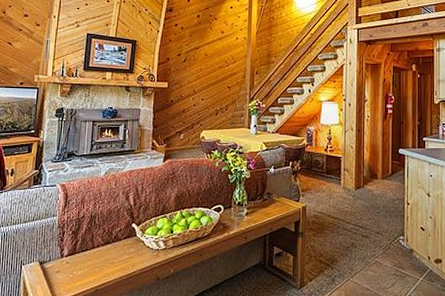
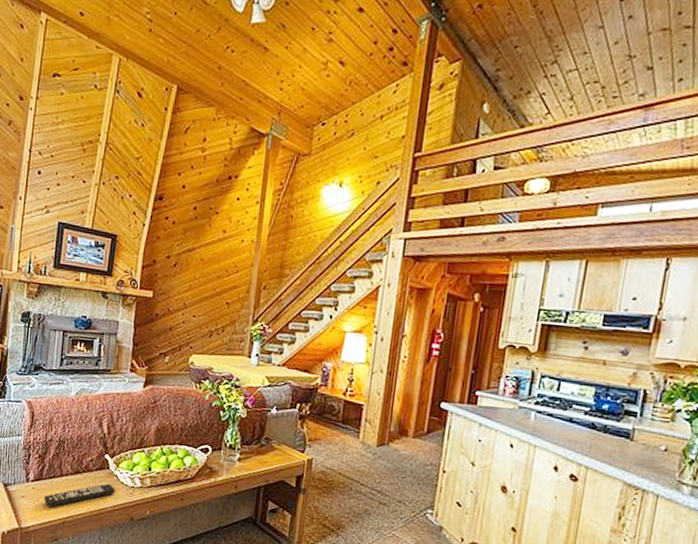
remote control: none [77,250,142,278] -> present [44,483,115,508]

